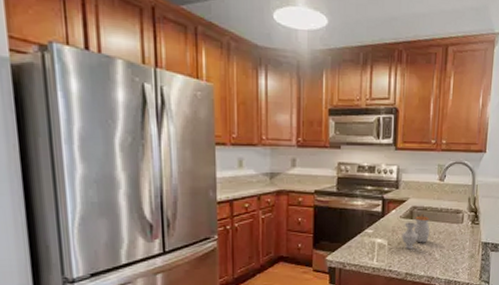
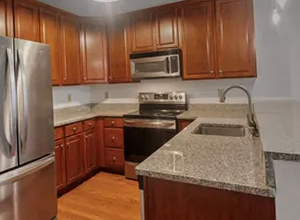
jar: present [401,214,430,250] -> none [194,130,218,160]

